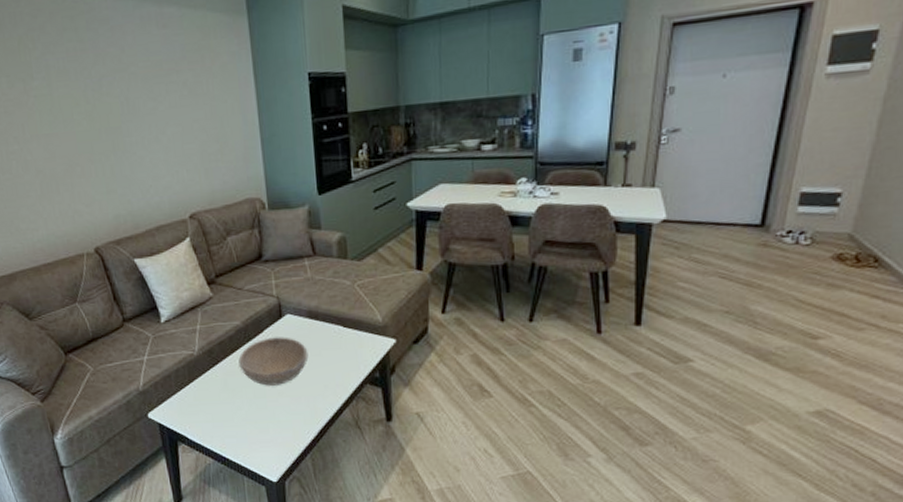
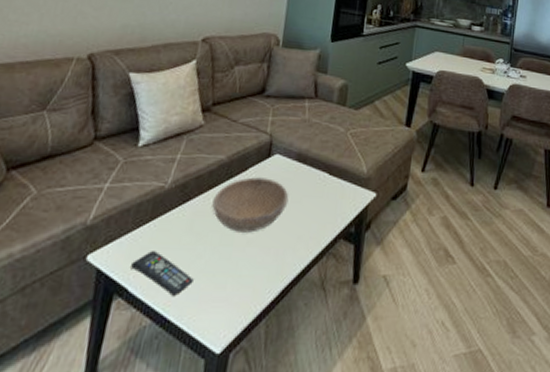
remote control: none [184,407,239,440] -> present [131,251,194,296]

